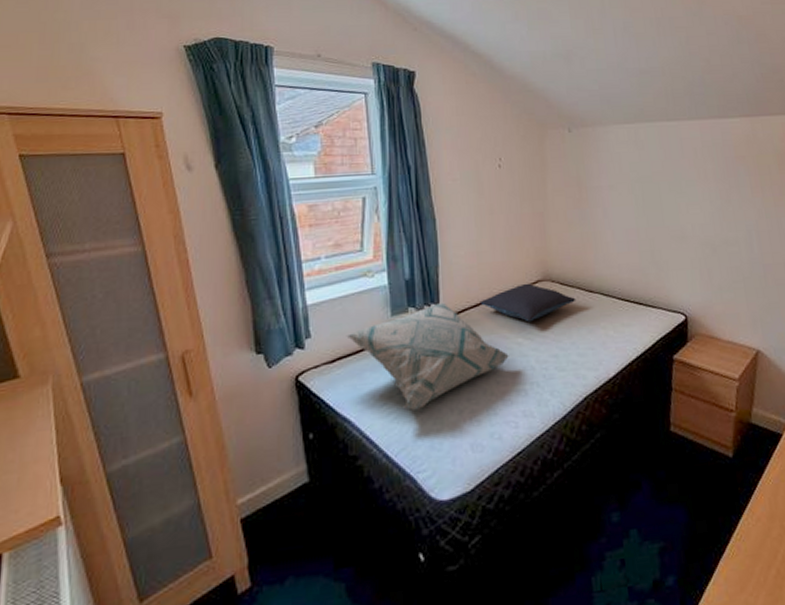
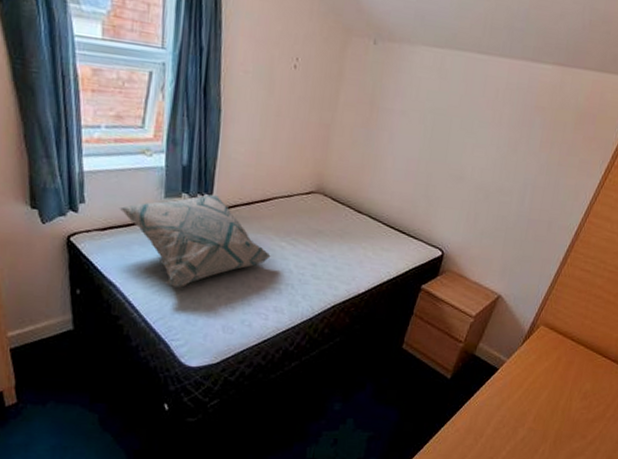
pillow: present [479,283,577,322] -> none [251,191,344,230]

